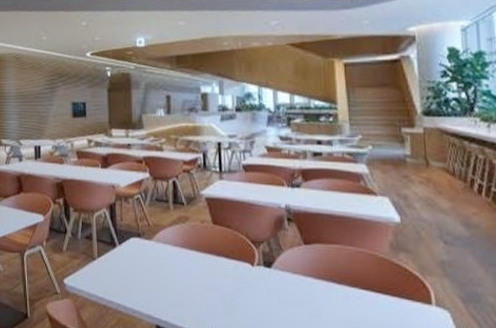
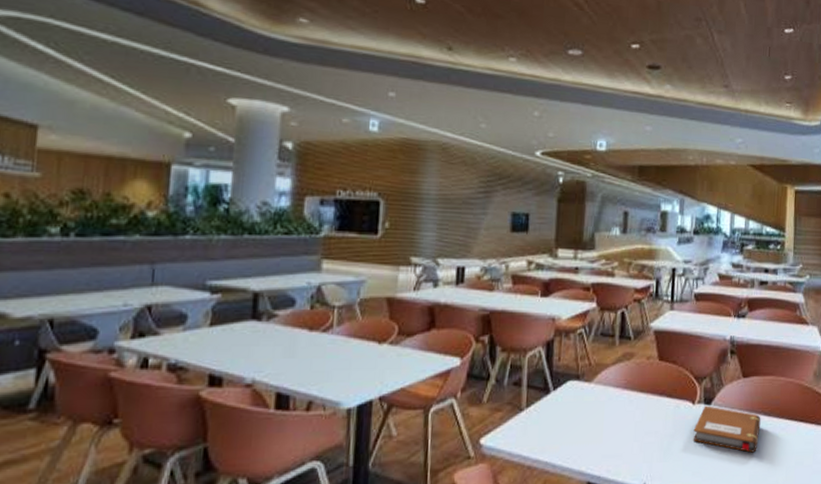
notebook: none [255,268,330,318] -> present [692,405,761,453]

